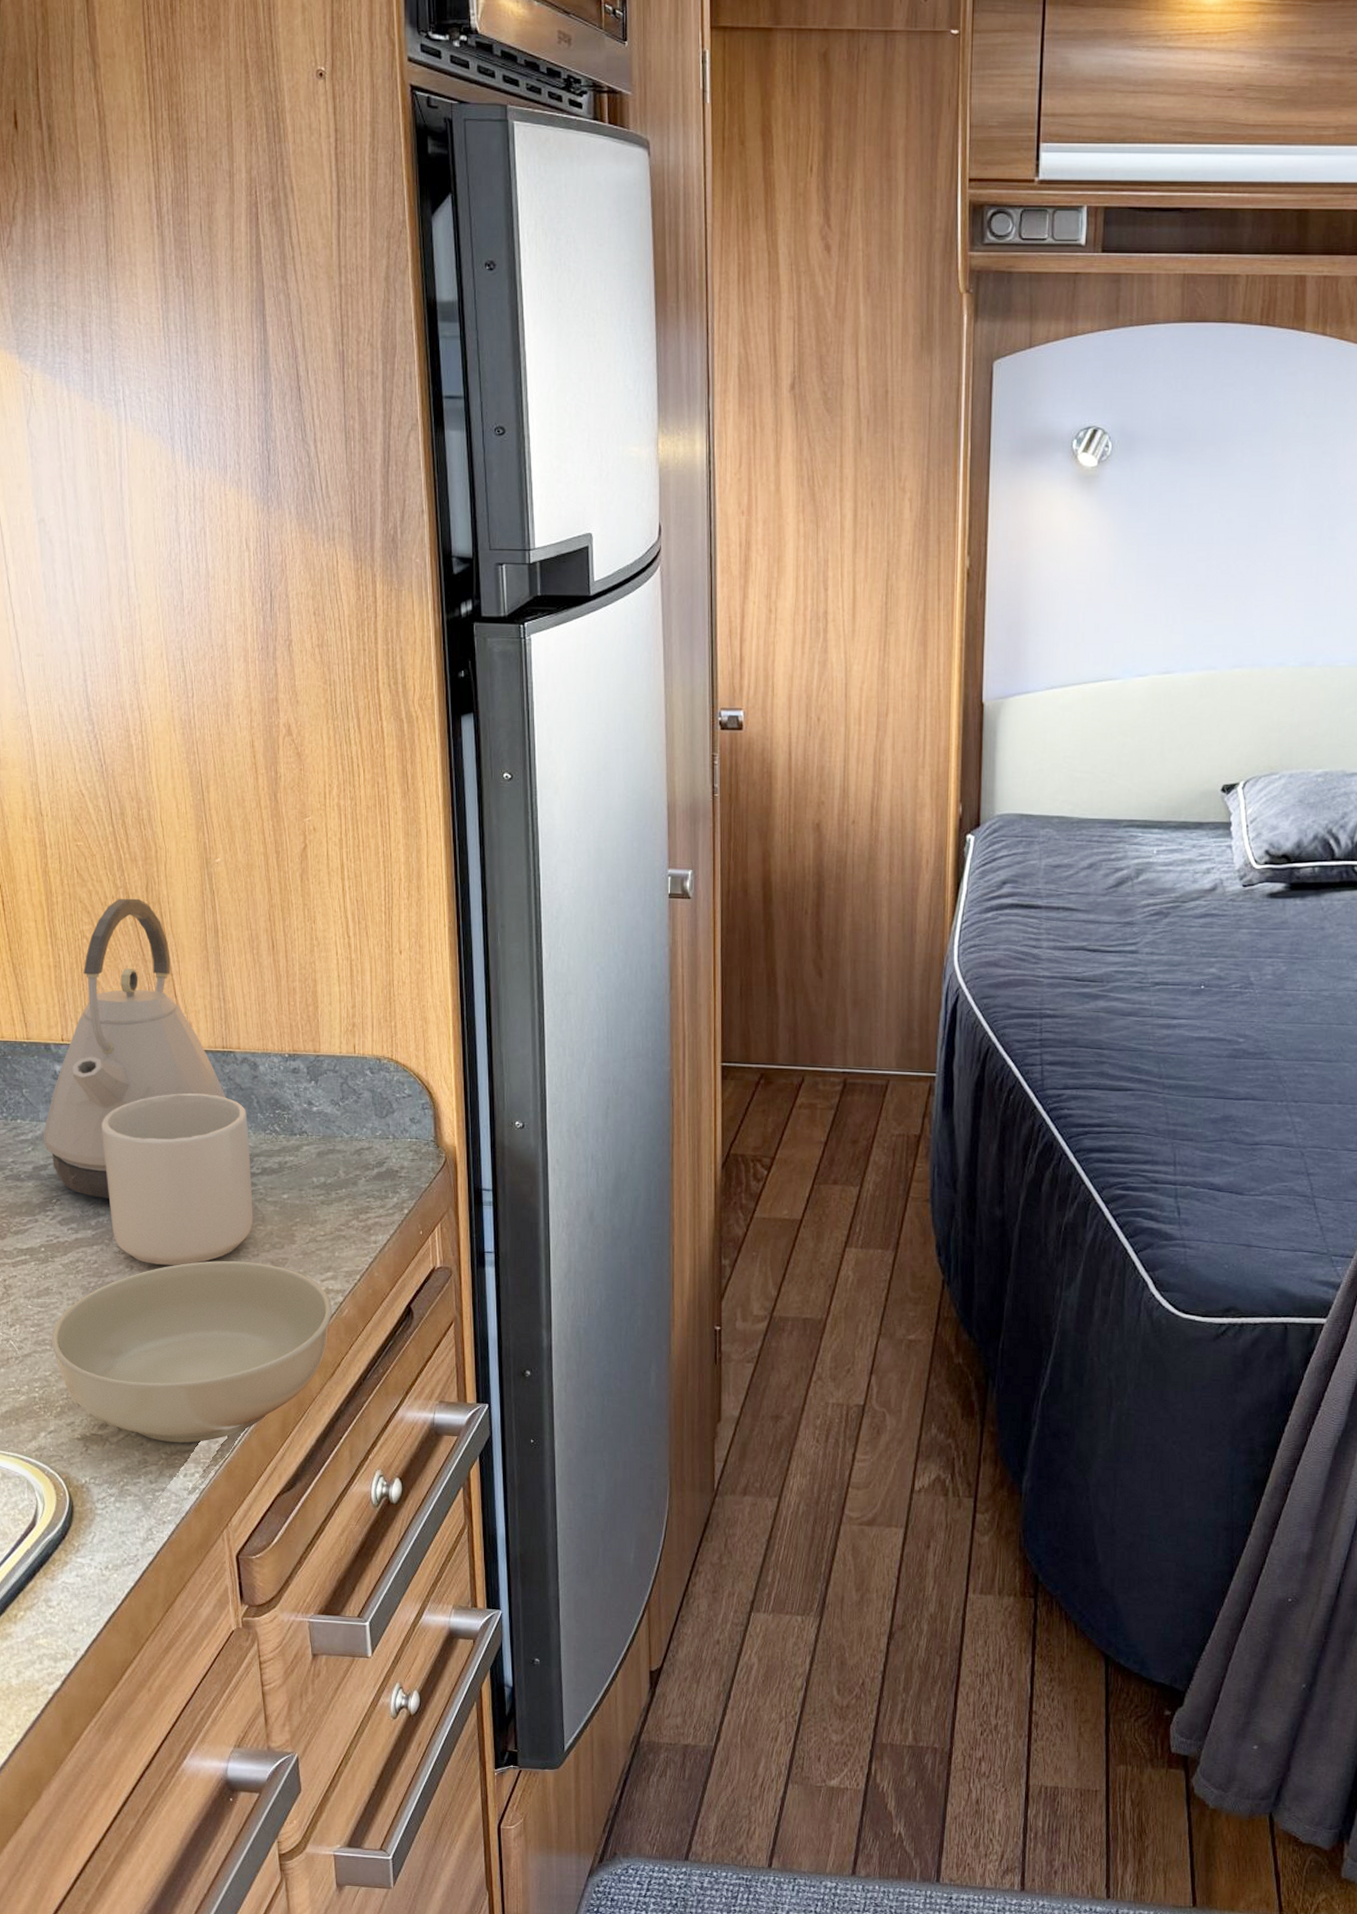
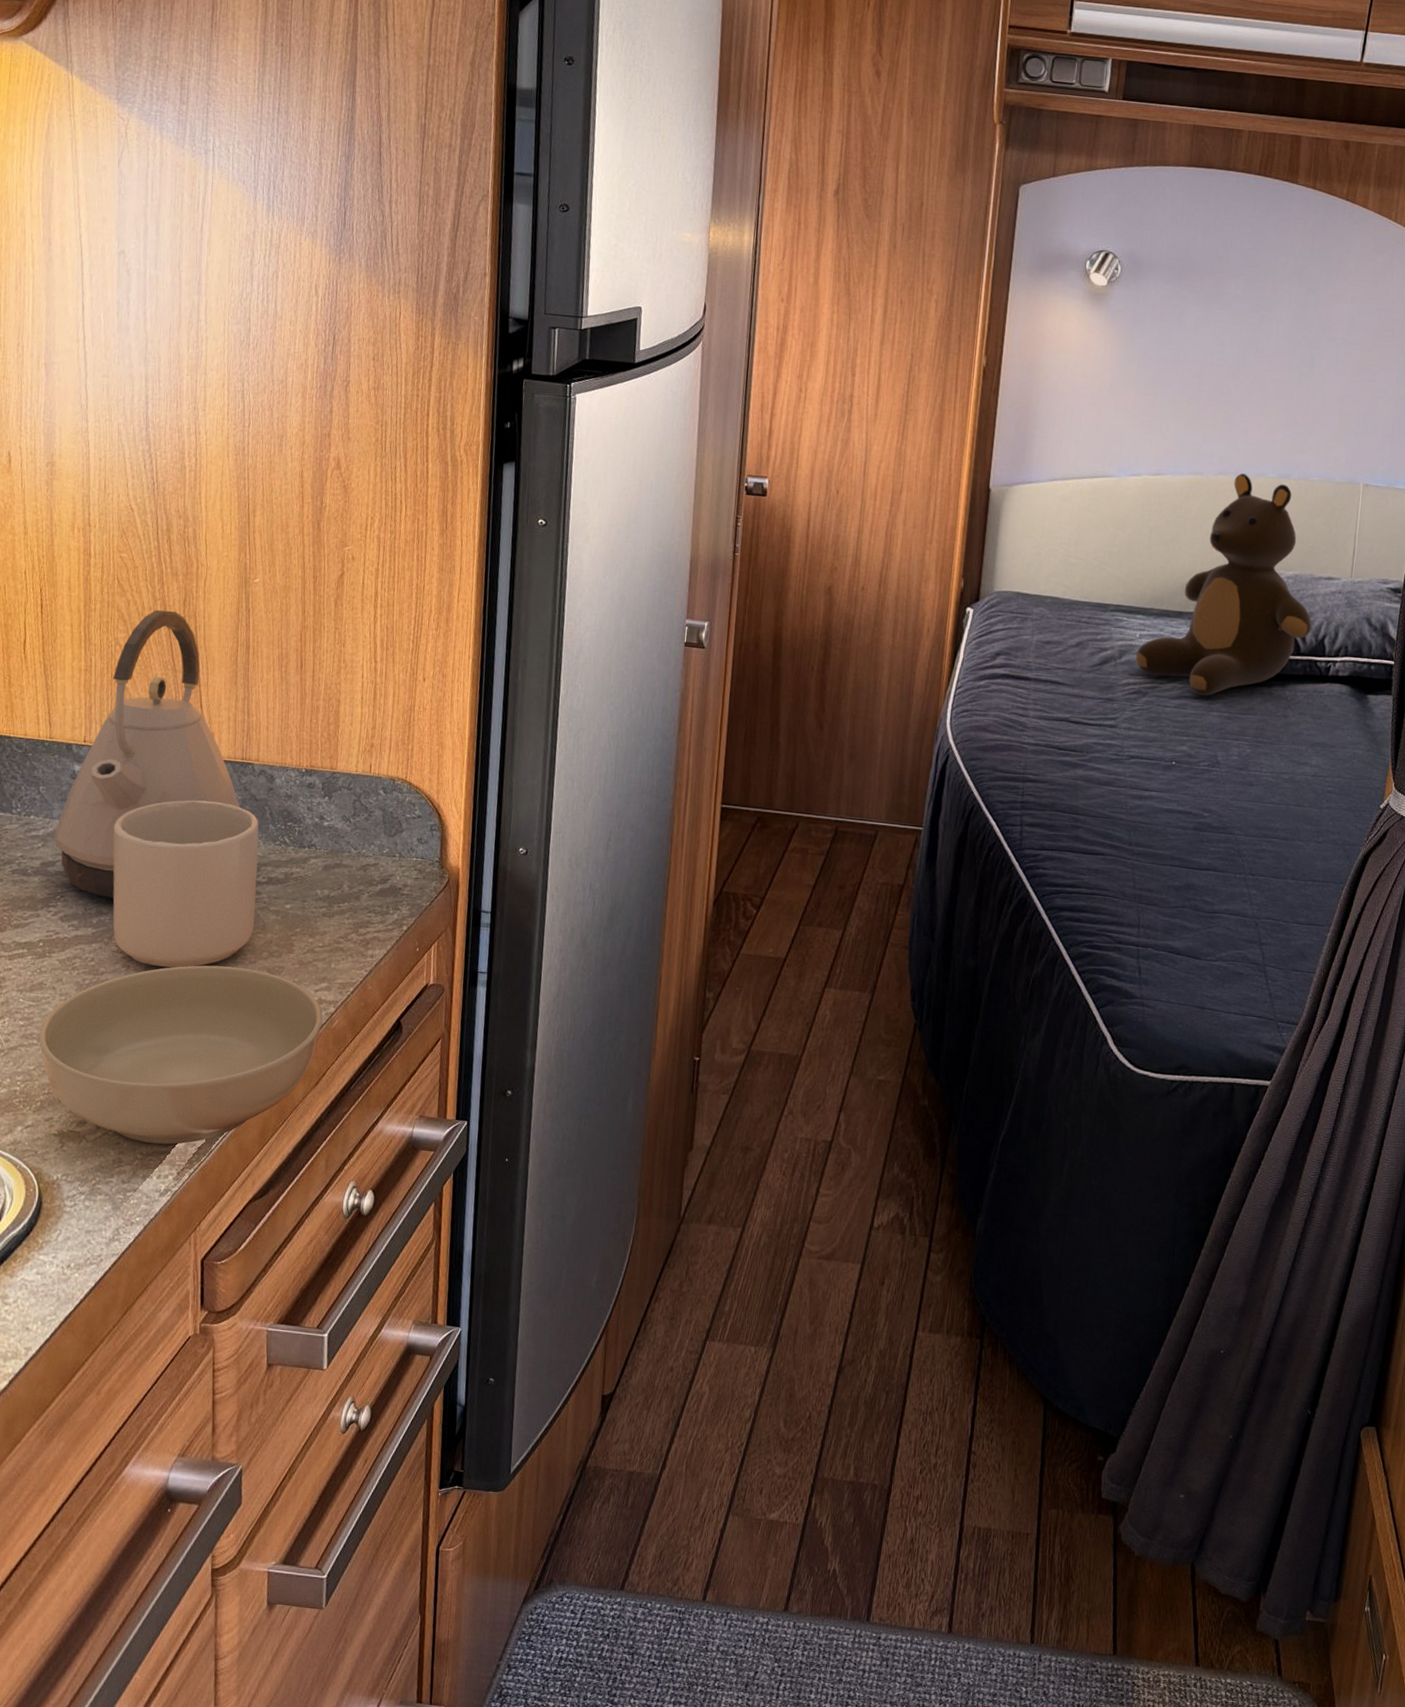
teddy bear: none [1154,665,1346,912] -> present [1136,473,1312,696]

